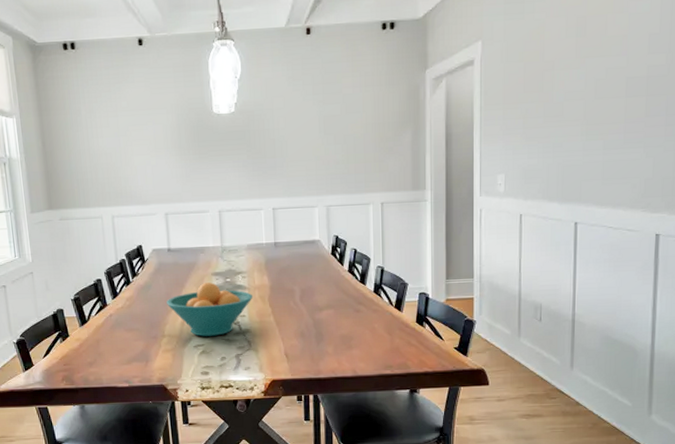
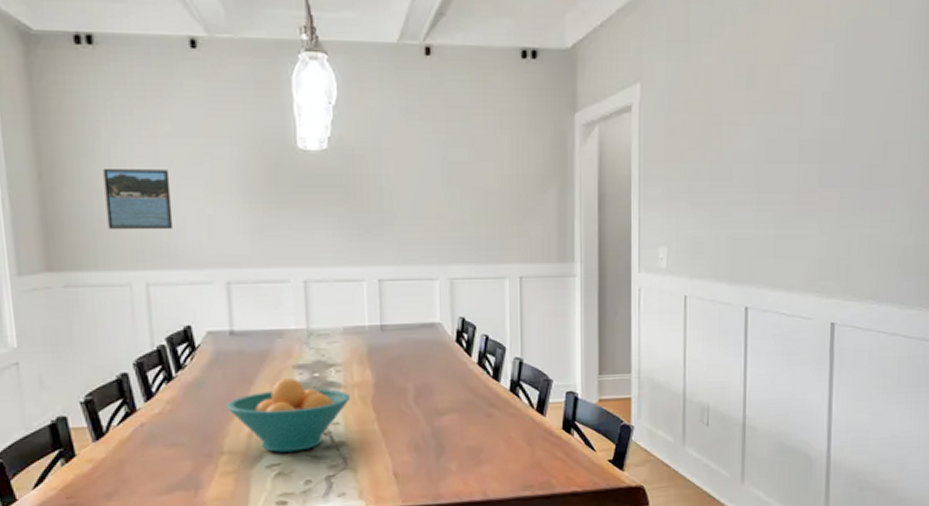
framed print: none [83,134,129,179] -> present [103,169,174,230]

